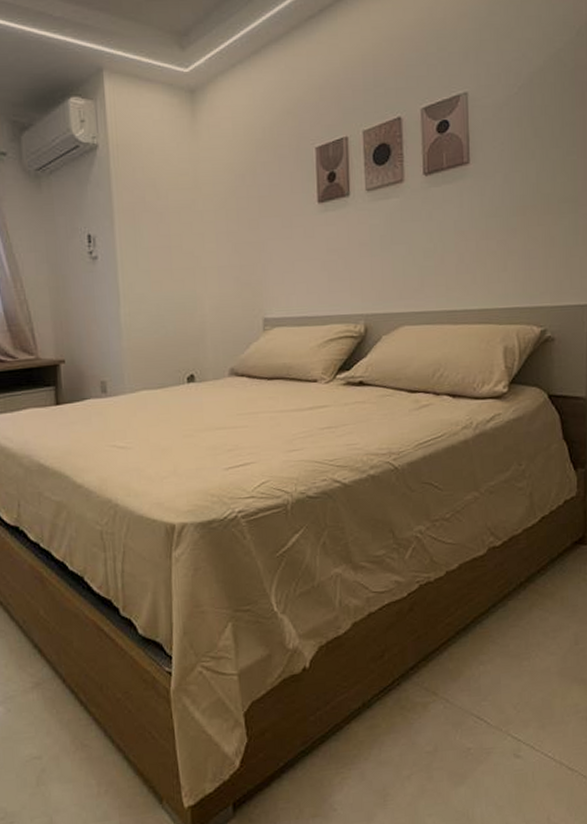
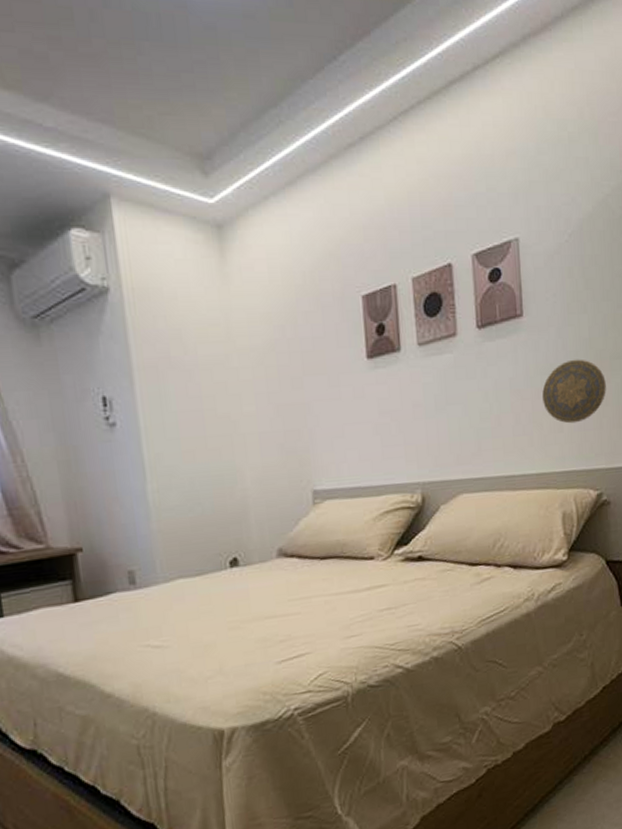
decorative plate: none [487,202,553,263] -> present [542,359,606,424]

